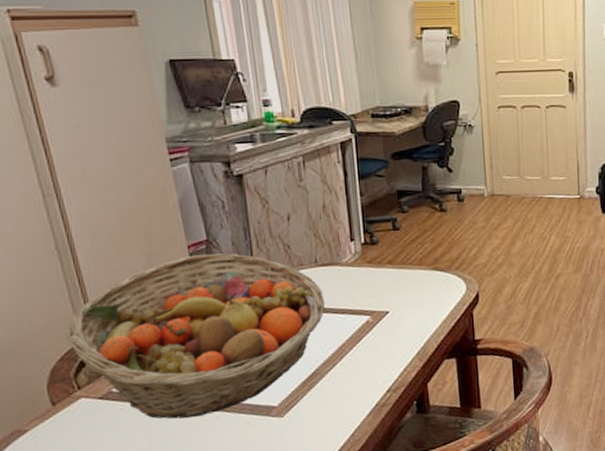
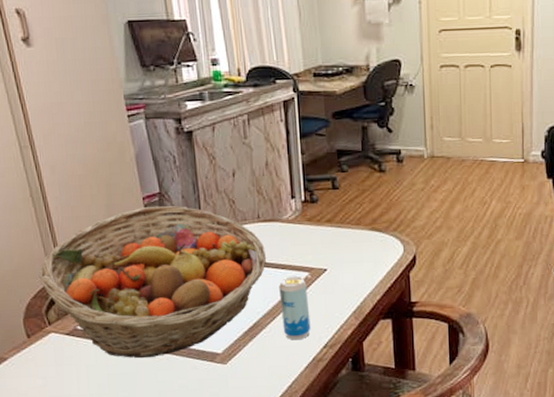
beverage can: none [339,320,373,387] -> present [279,276,311,340]

